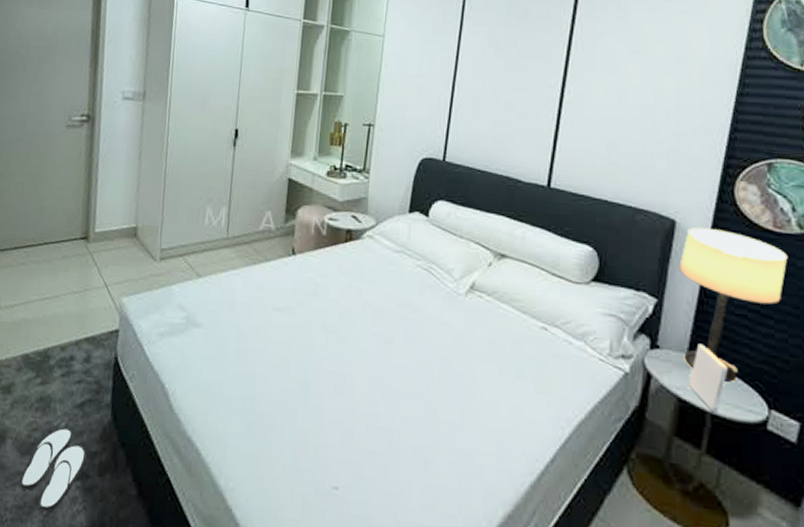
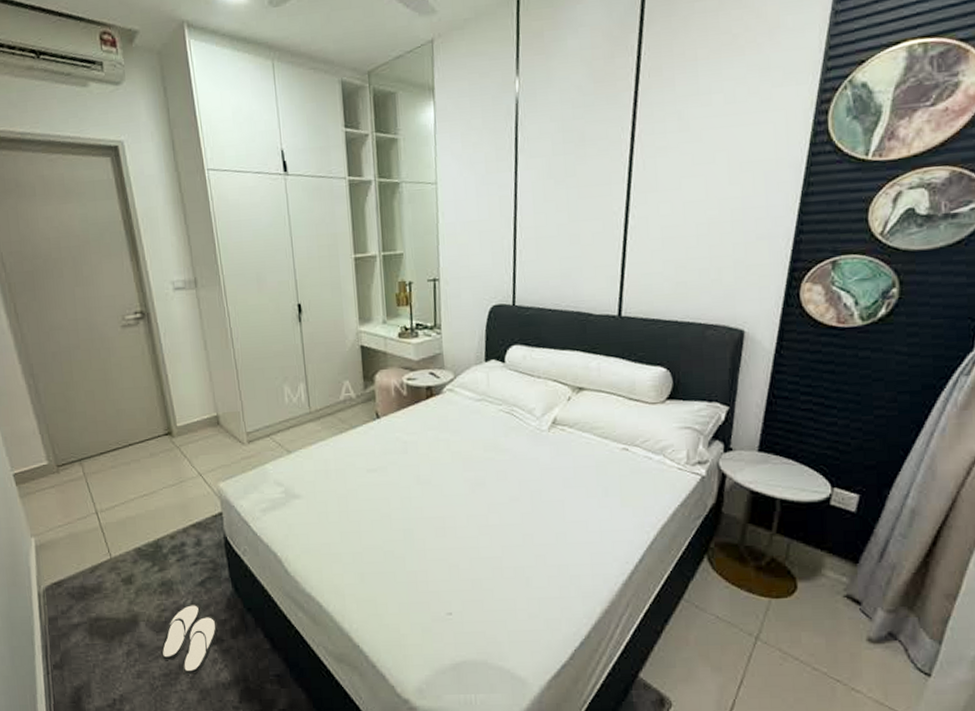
table lamp: present [679,227,788,382] -> none [748,333,851,470]
book: present [689,343,728,413] -> none [760,440,795,498]

